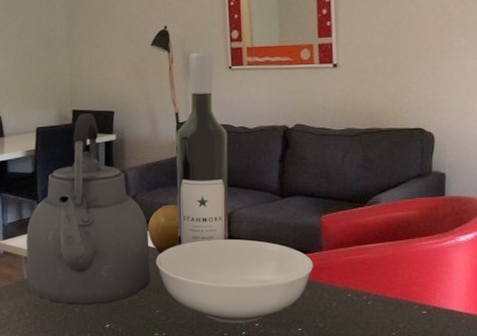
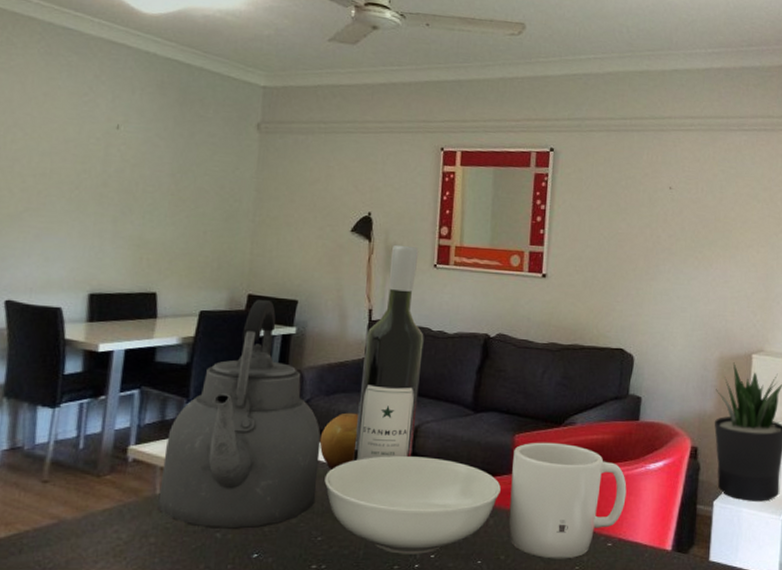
mug: none [322,221,438,326] -> present [508,442,627,559]

